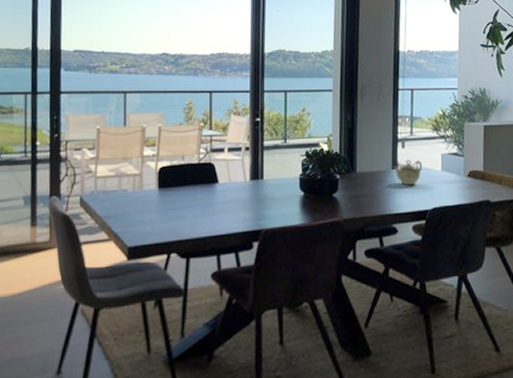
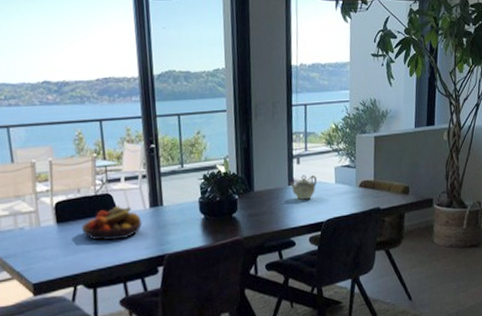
fruit bowl: none [182,175,241,210] -> present [82,205,142,241]

